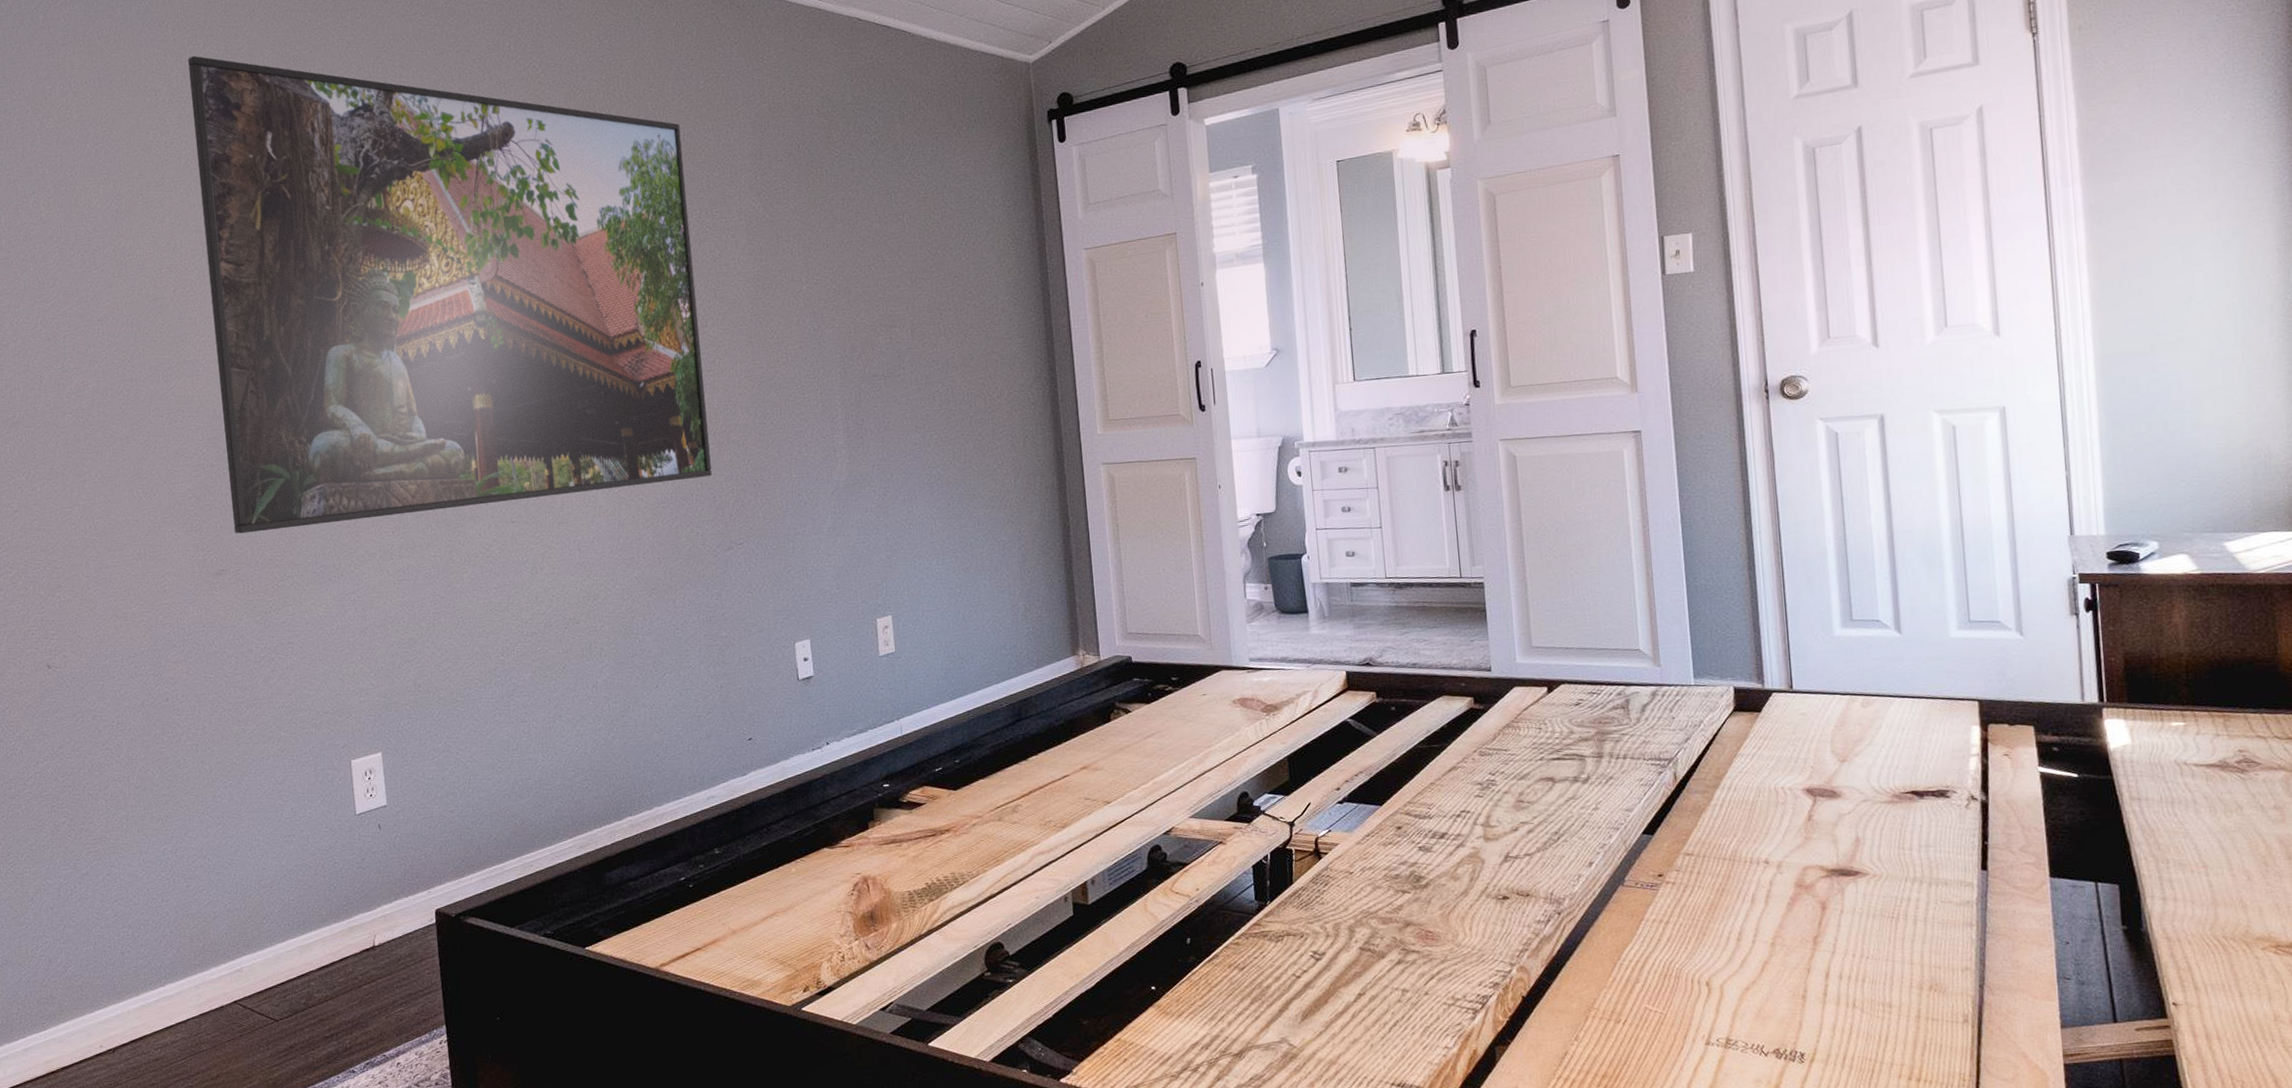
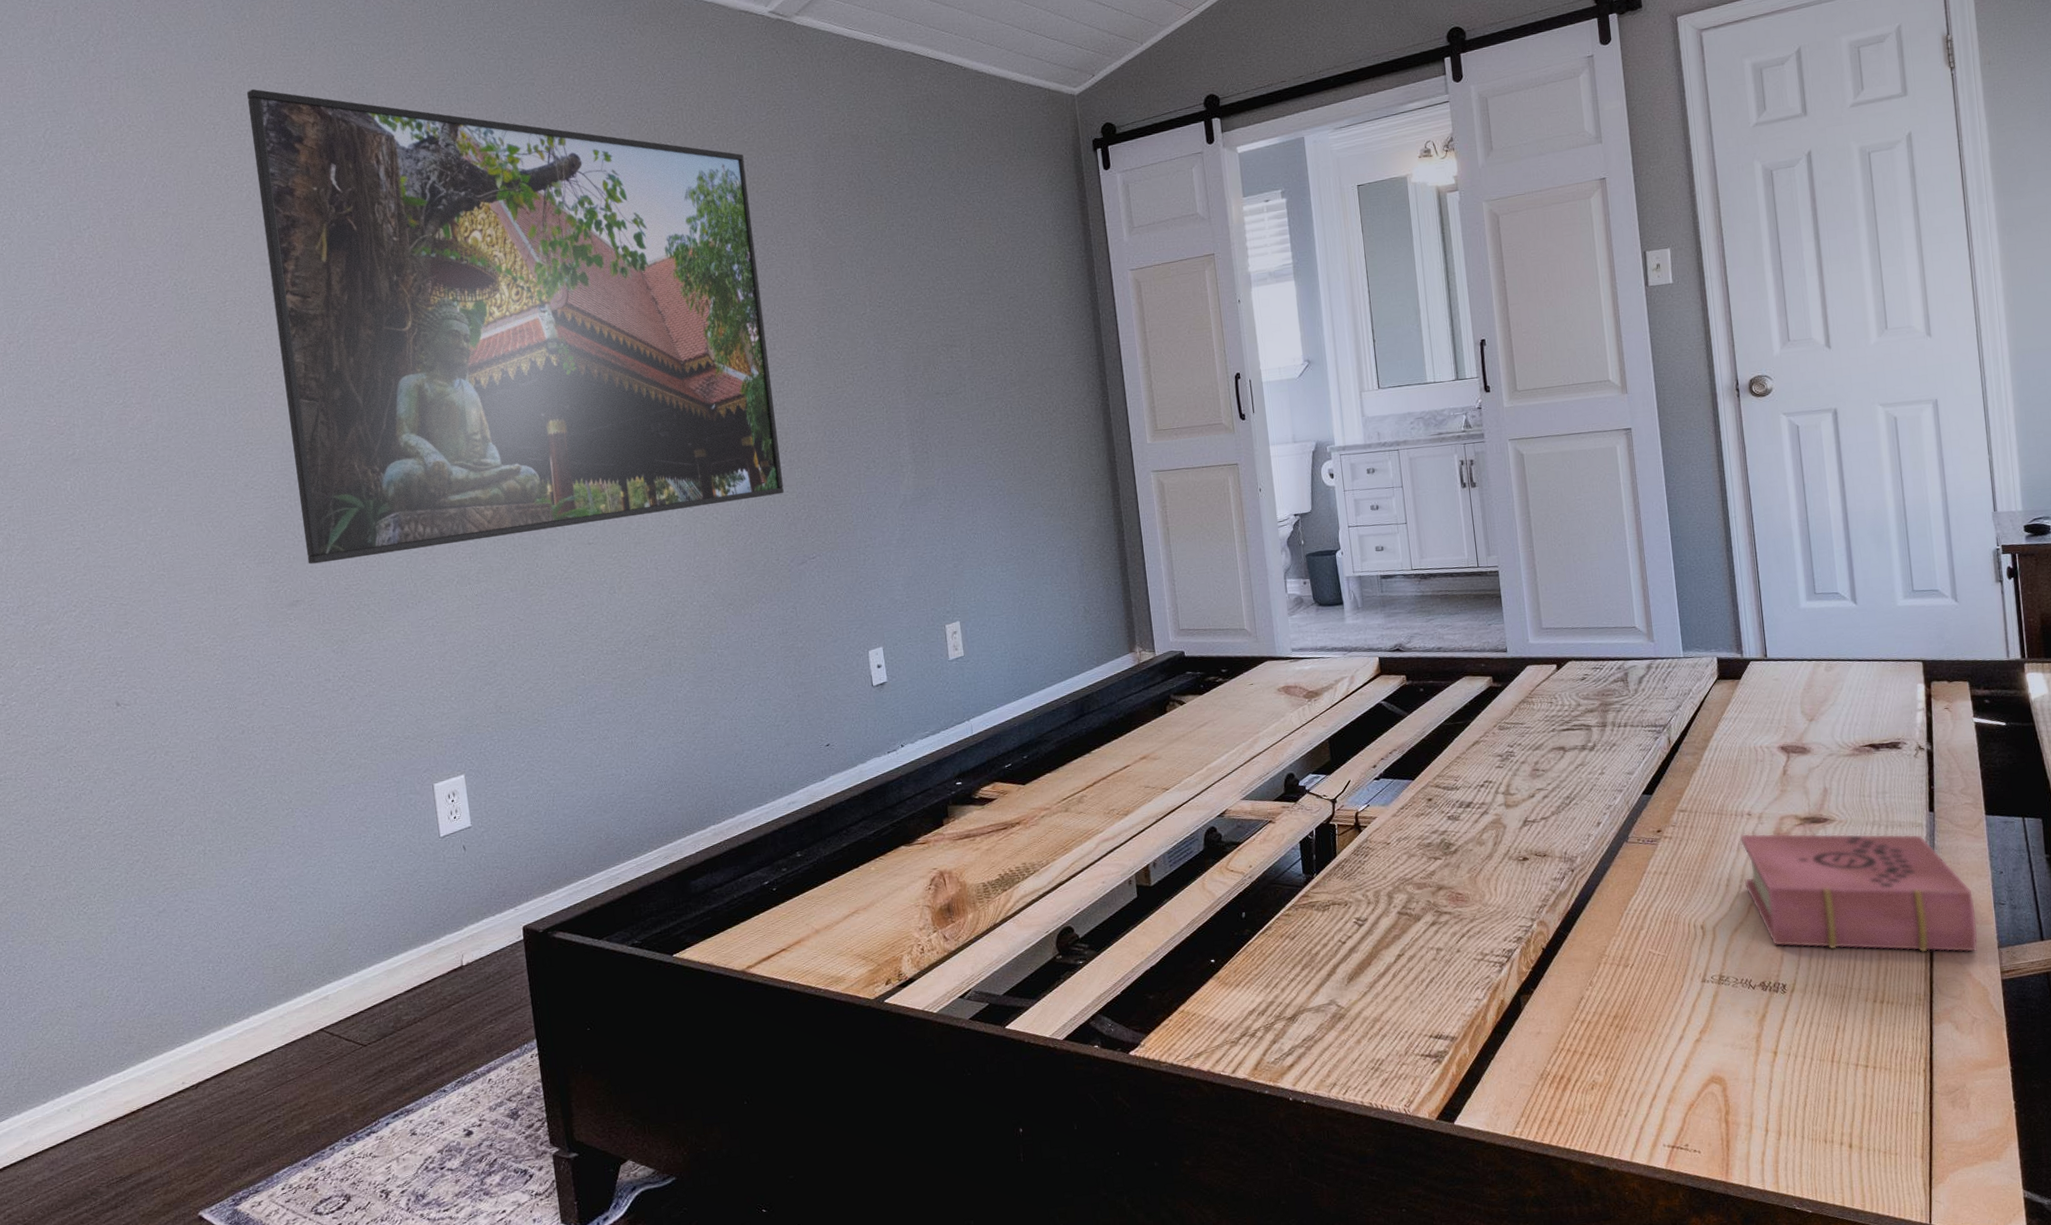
book: none [1754,883,2037,1031] -> present [1740,833,1978,953]

